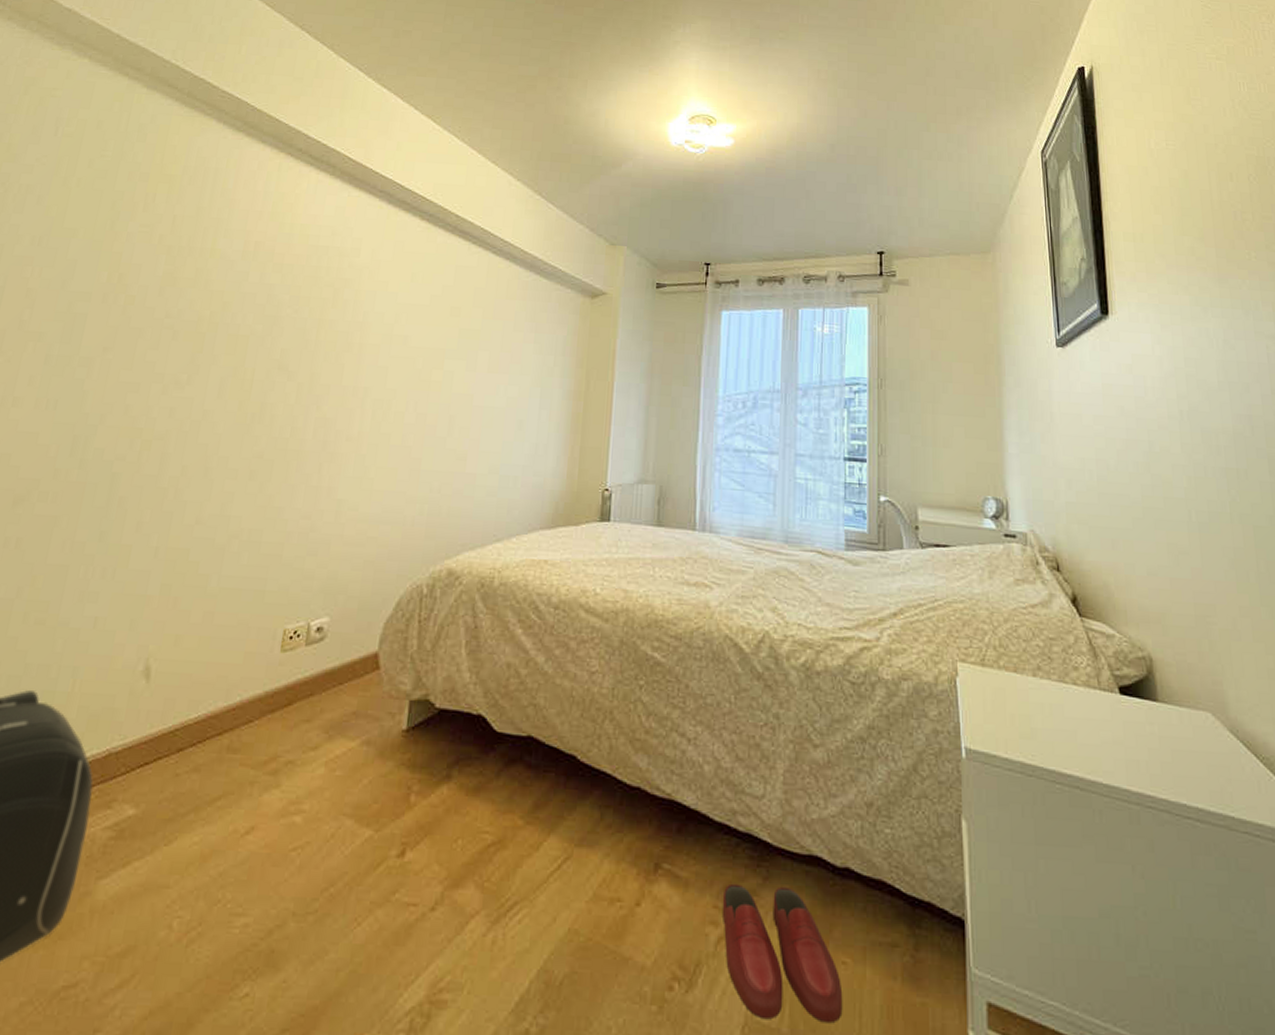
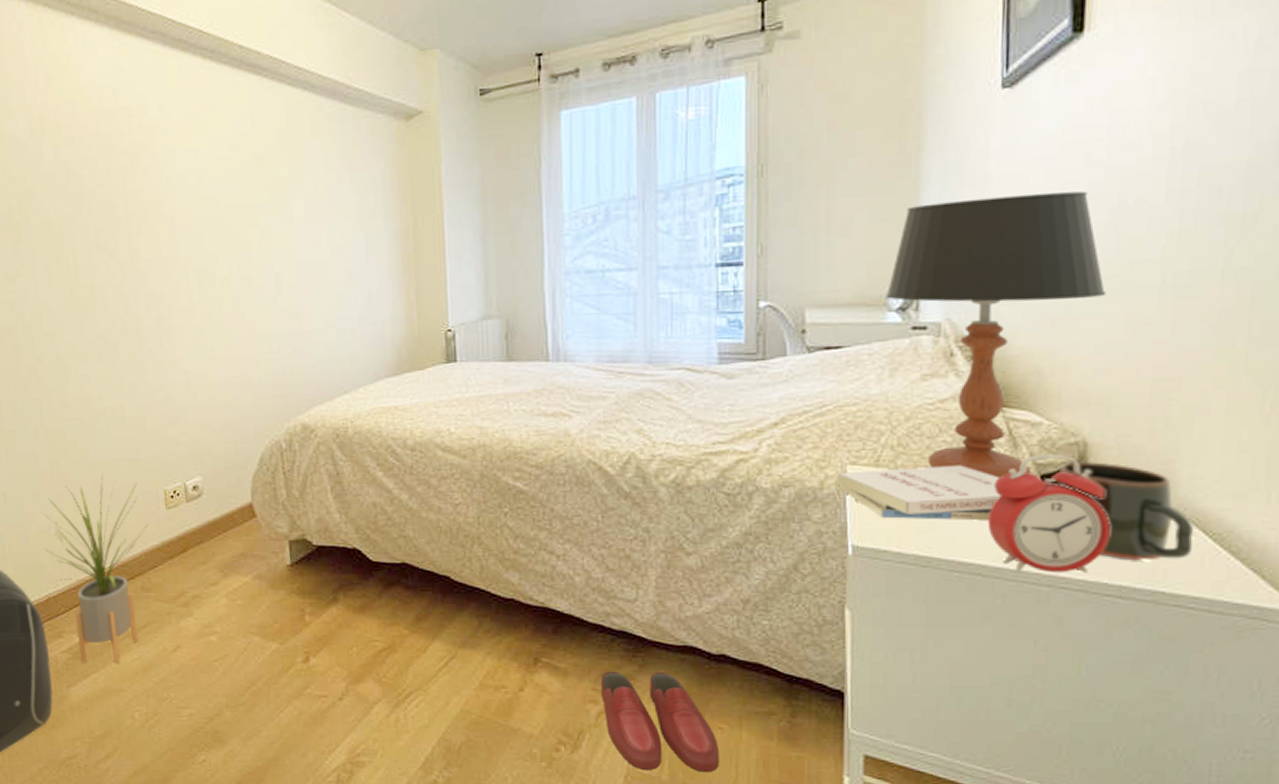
house plant: none [123,604,257,849] -> present [41,474,150,664]
books: none [949,668,1089,730] -> present [837,465,1001,521]
table lamp: none [981,429,1150,687] -> present [885,191,1107,478]
alarm clock: none [1079,665,1182,792] -> present [987,454,1110,573]
mug: none [1132,676,1250,783] -> present [1057,462,1193,561]

